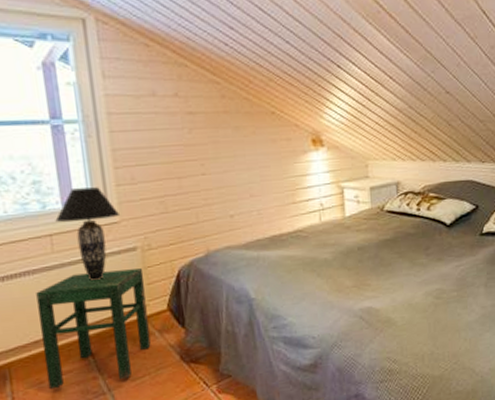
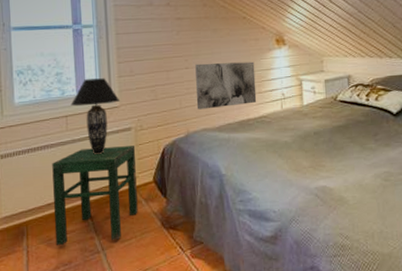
wall art: none [214,166,291,224] -> present [195,61,257,110]

